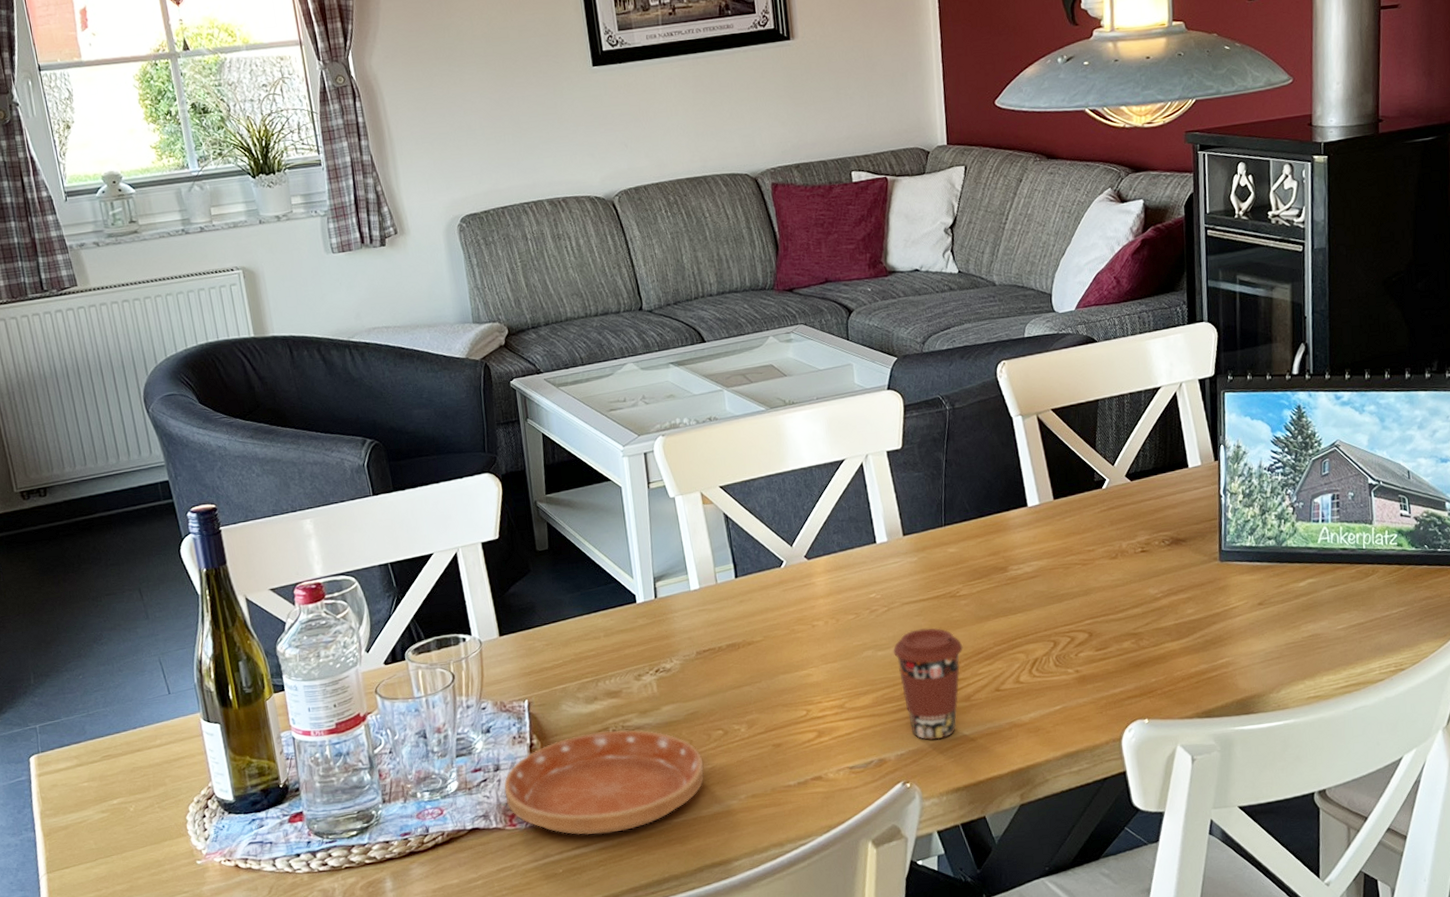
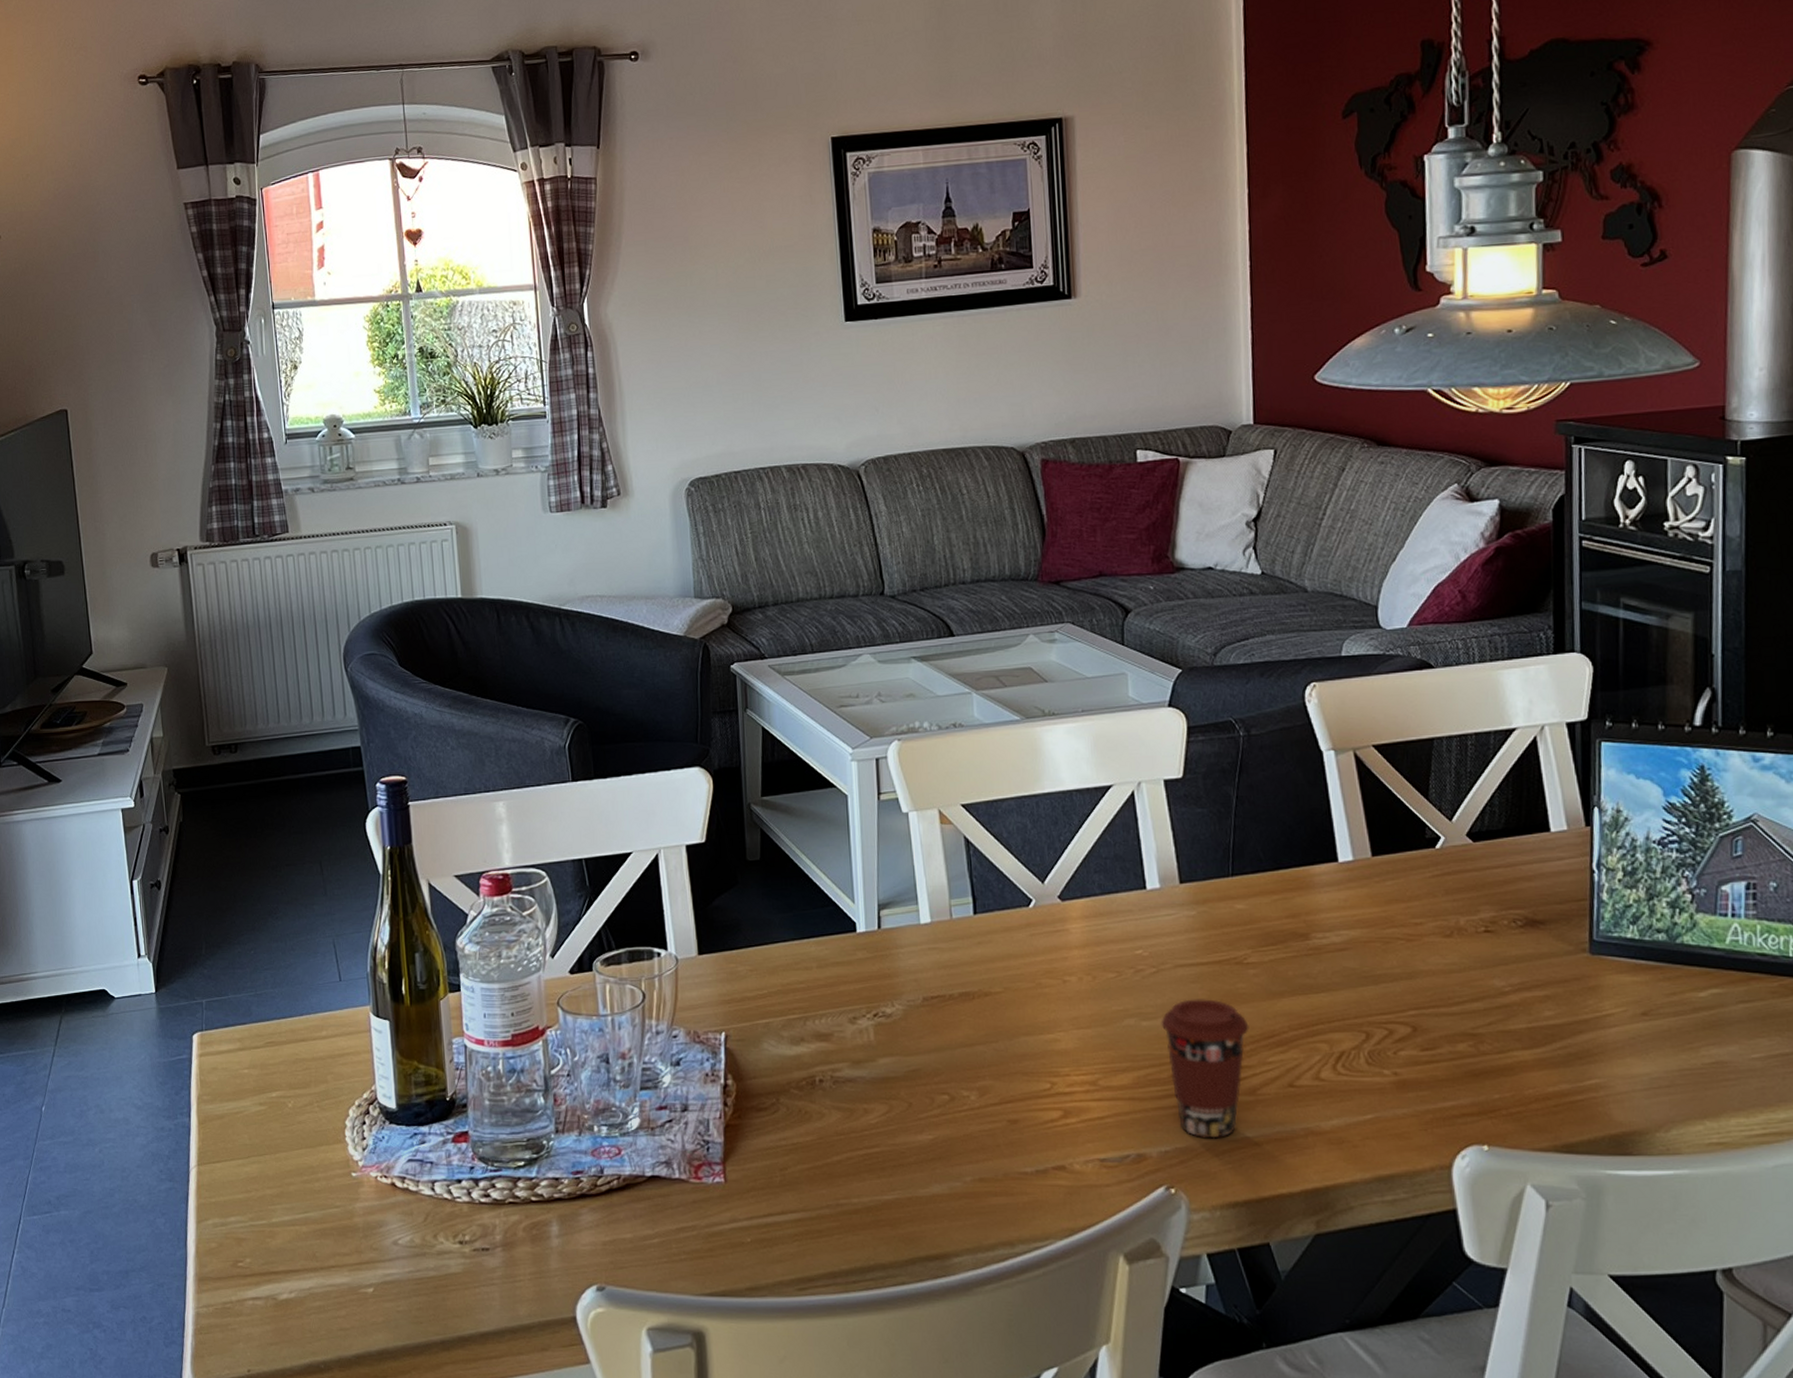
saucer: present [504,730,704,835] -> none [691,1080,924,1203]

